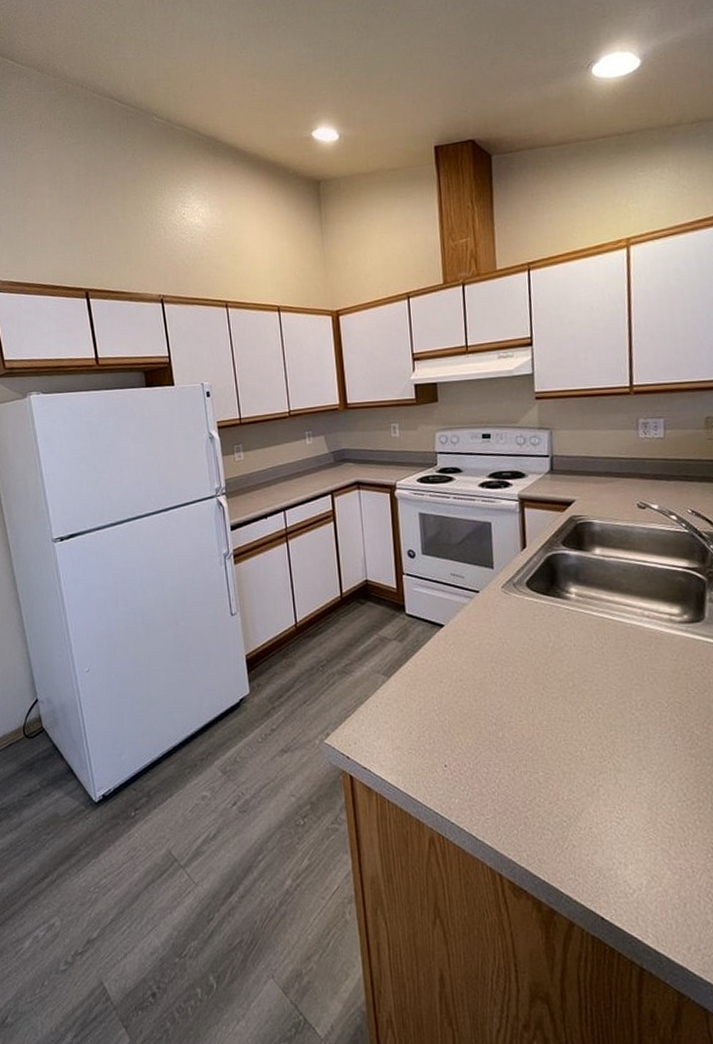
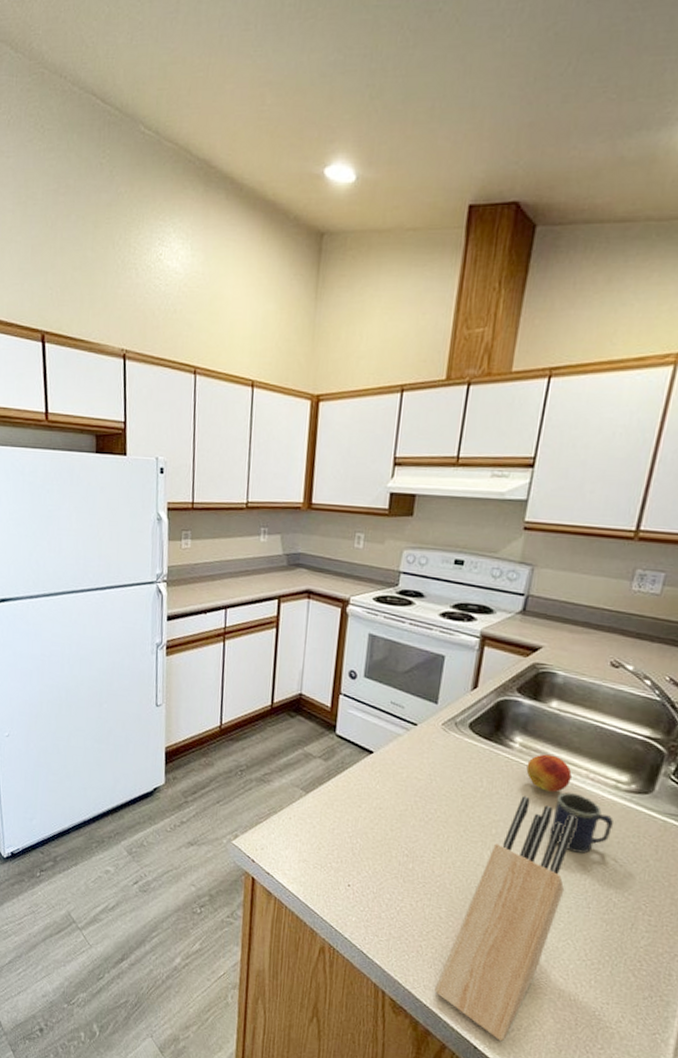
knife block: none [550,643,649,906] -> present [435,795,577,1042]
fruit: none [586,599,629,636] -> present [526,754,572,793]
mug: none [620,632,677,691] -> present [549,791,613,854]

